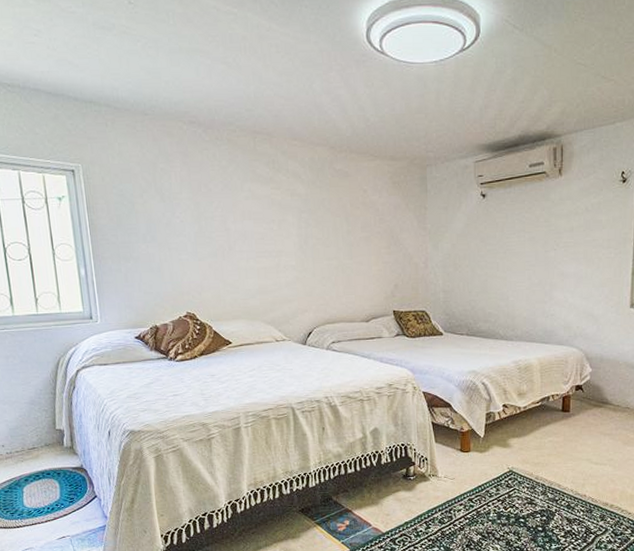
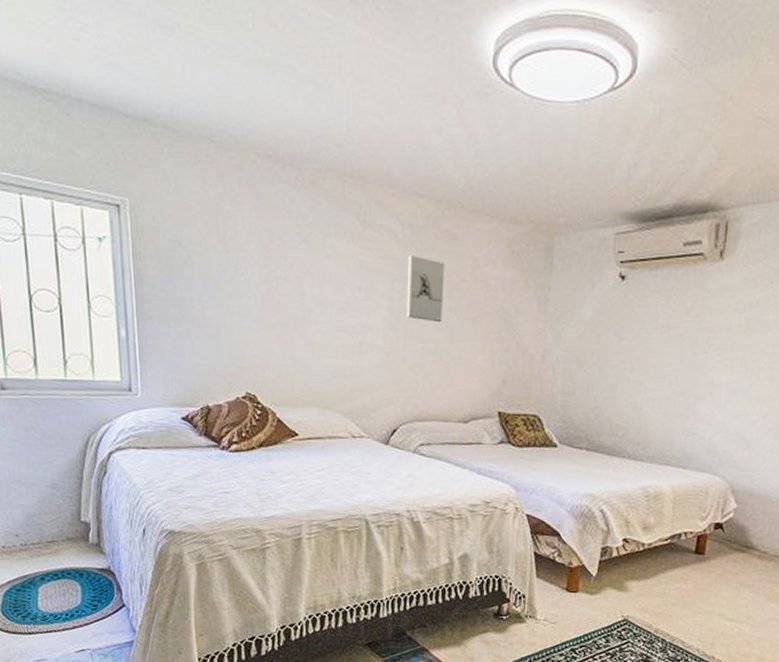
wall sculpture: none [310,191,342,244] -> present [406,254,445,323]

